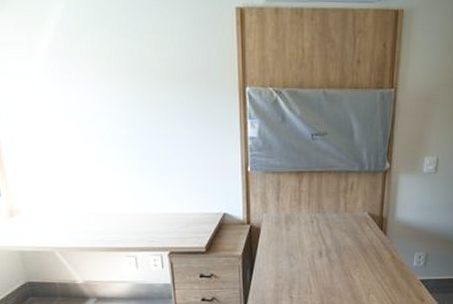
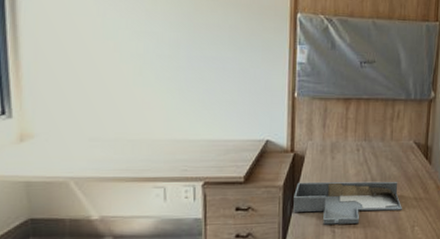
desk organizer: none [252,251,357,291] -> present [293,181,402,225]

